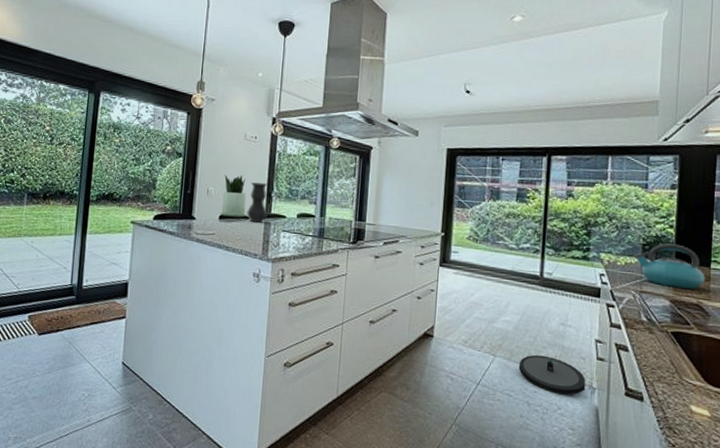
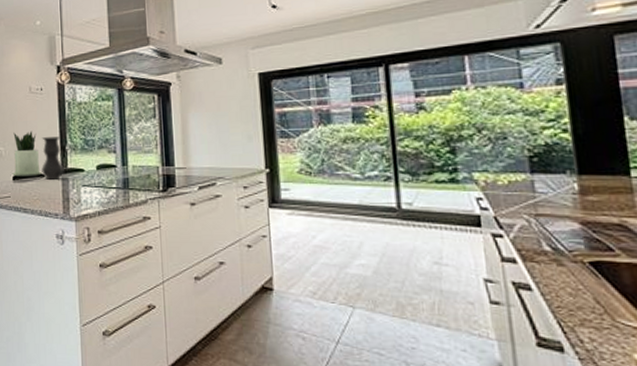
robot vacuum: present [518,354,586,395] -> none [386,303,481,350]
kettle: present [633,243,705,290] -> none [518,151,626,207]

